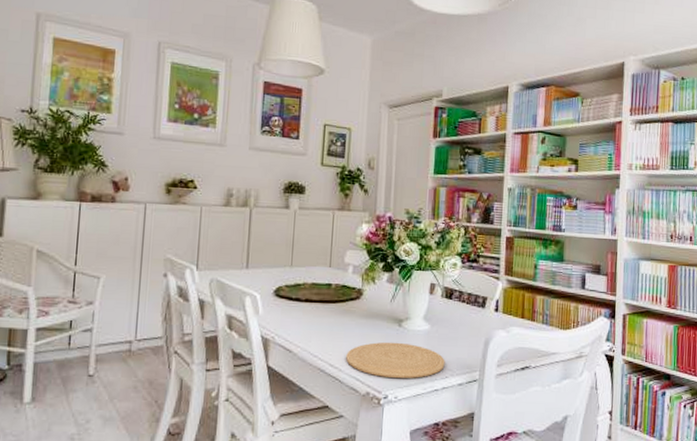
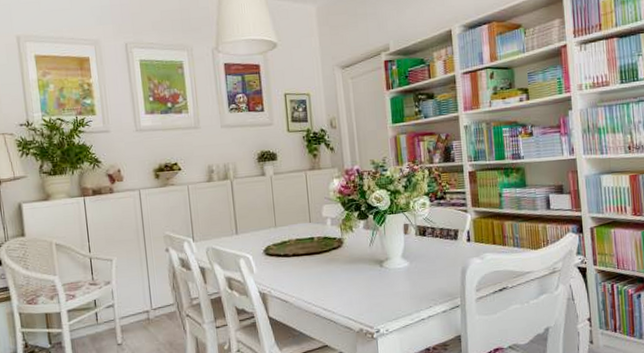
plate: present [346,342,445,379] -> none [337,281,428,314]

